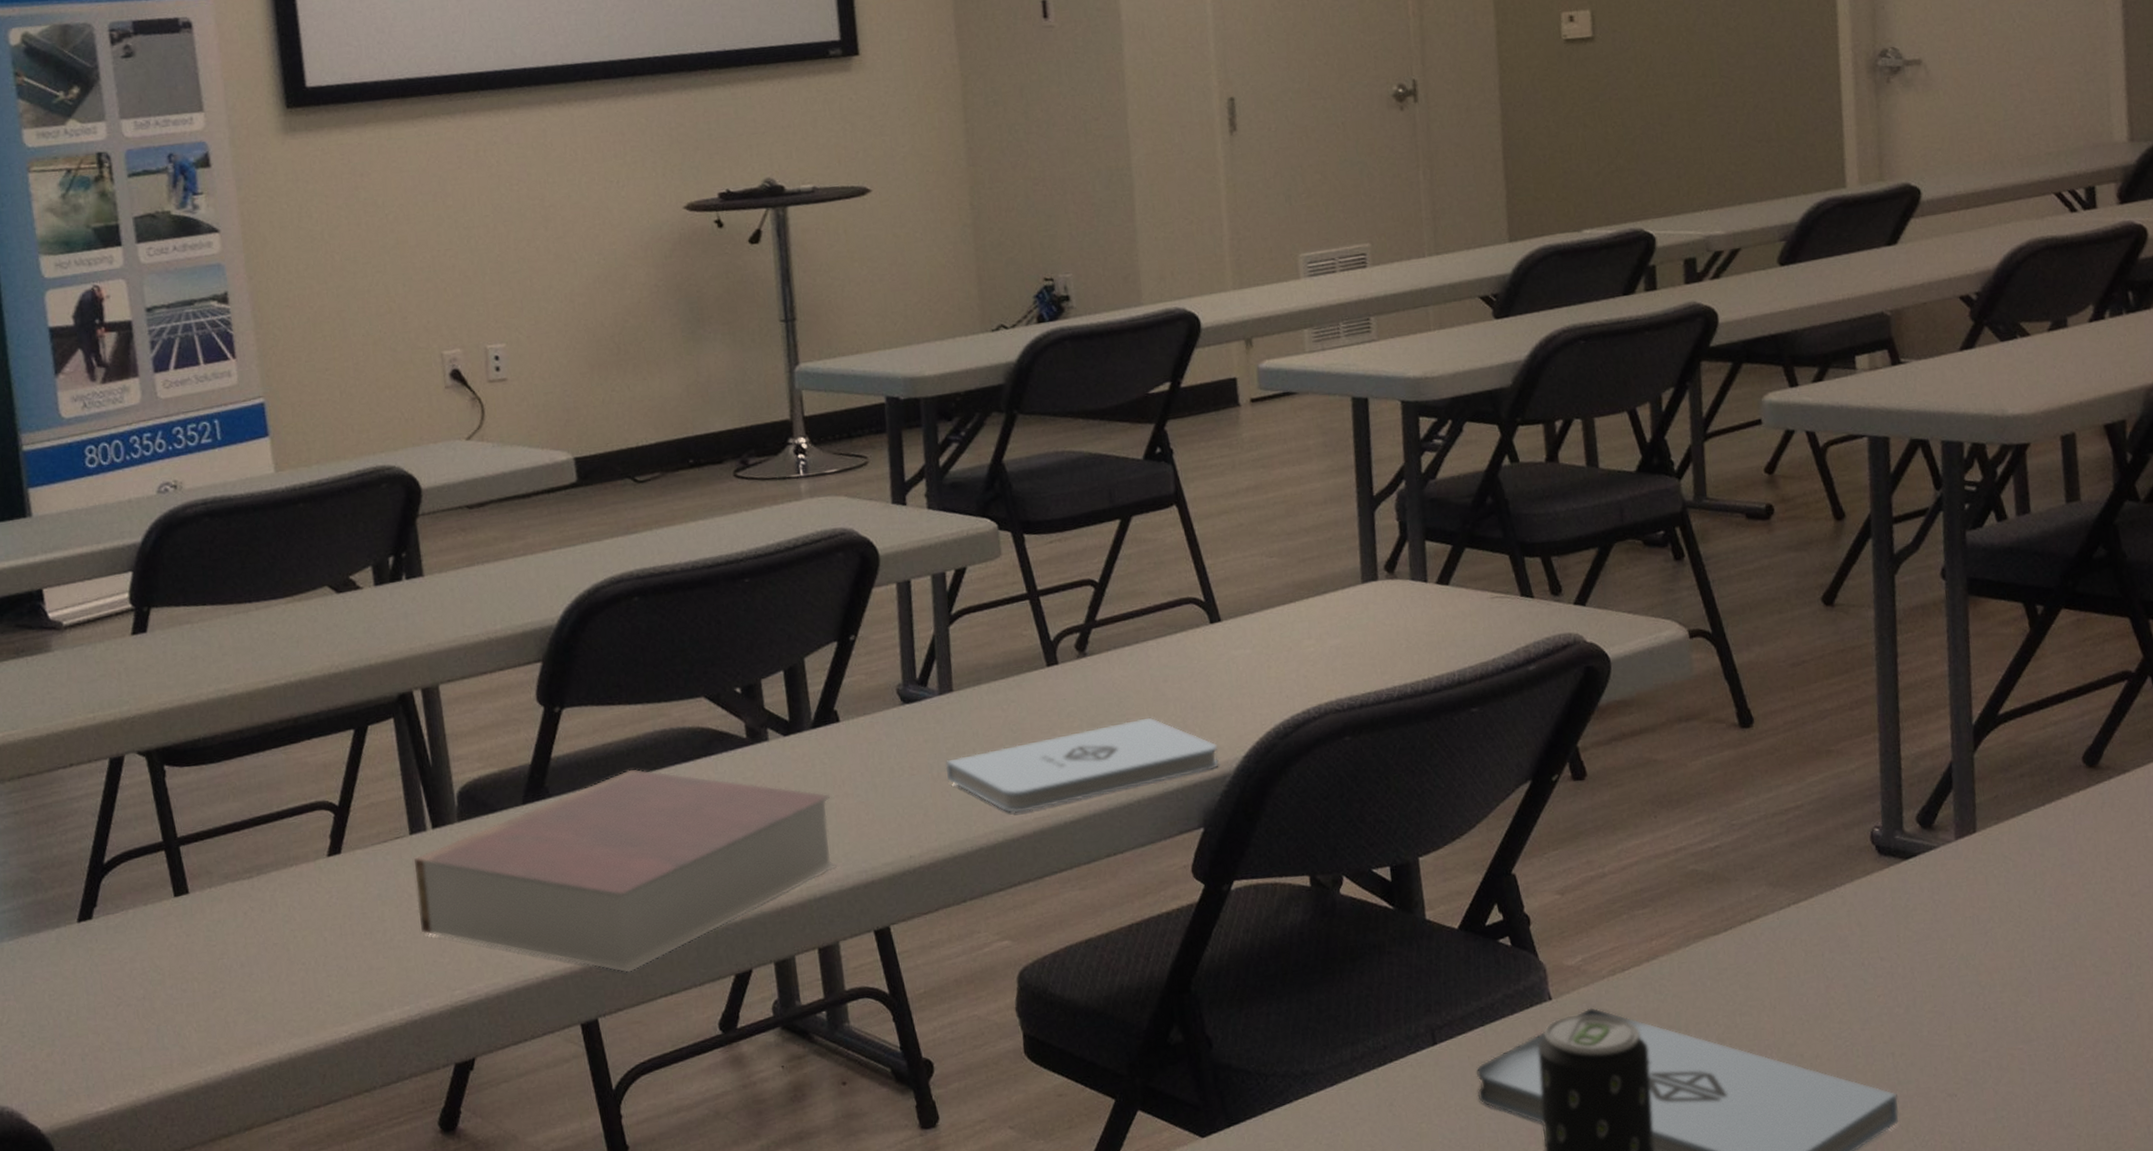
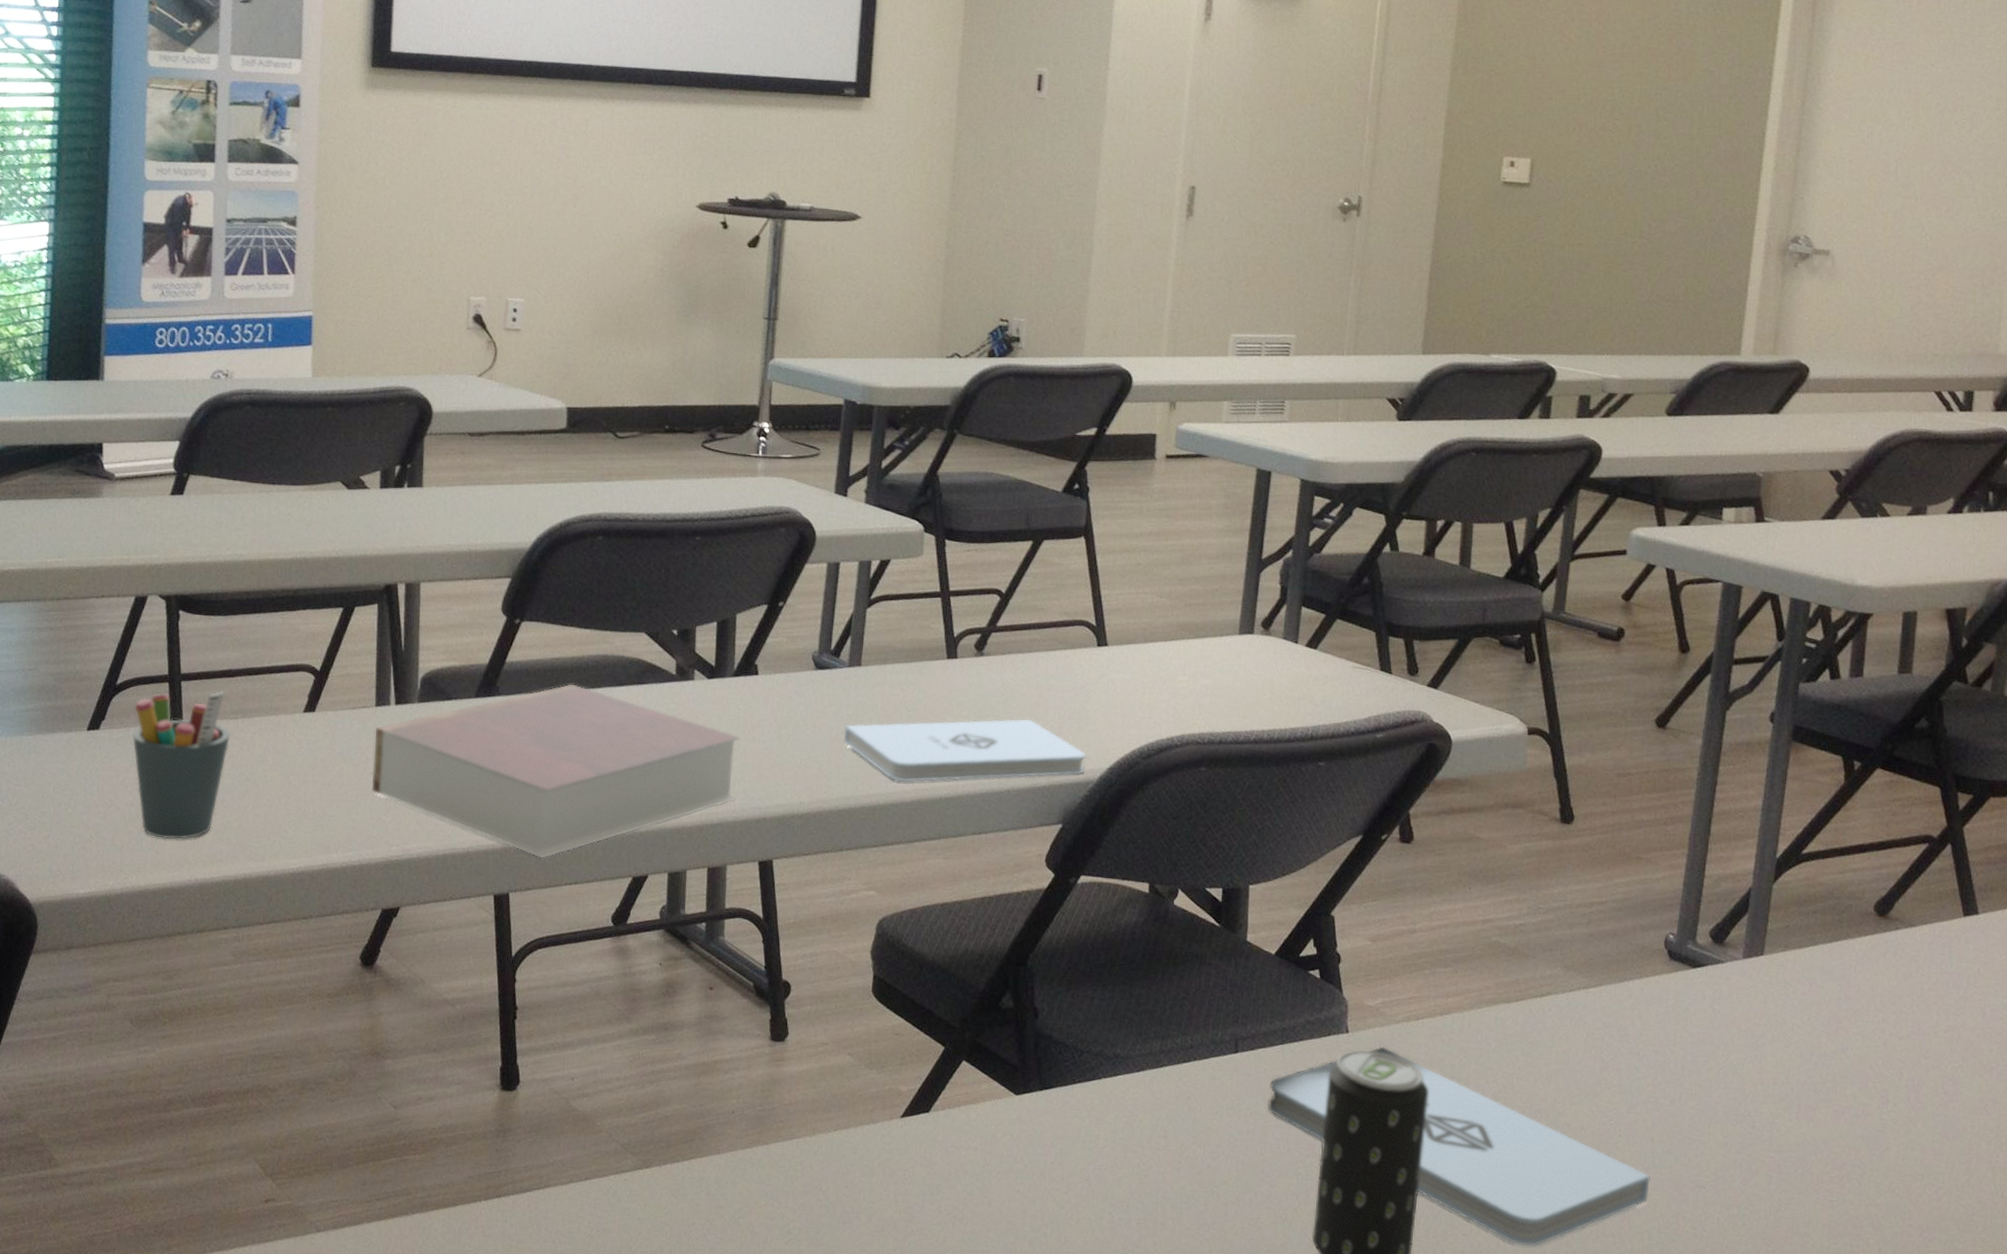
pen holder: none [129,849,248,1031] -> present [132,691,231,840]

